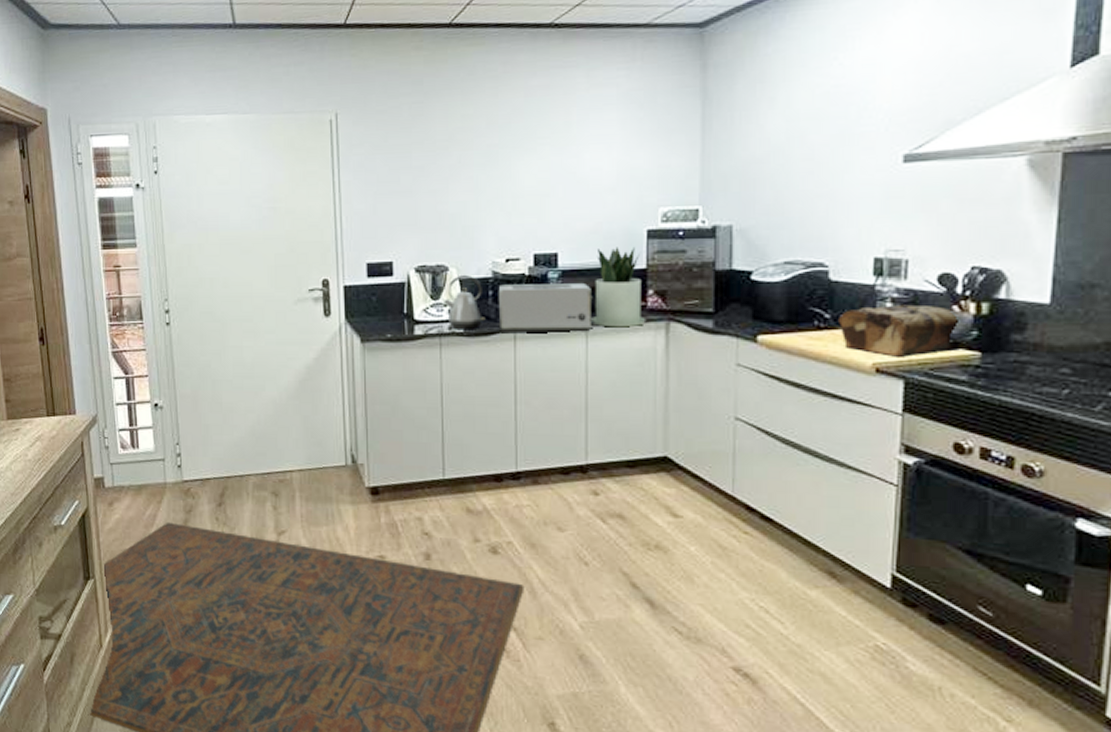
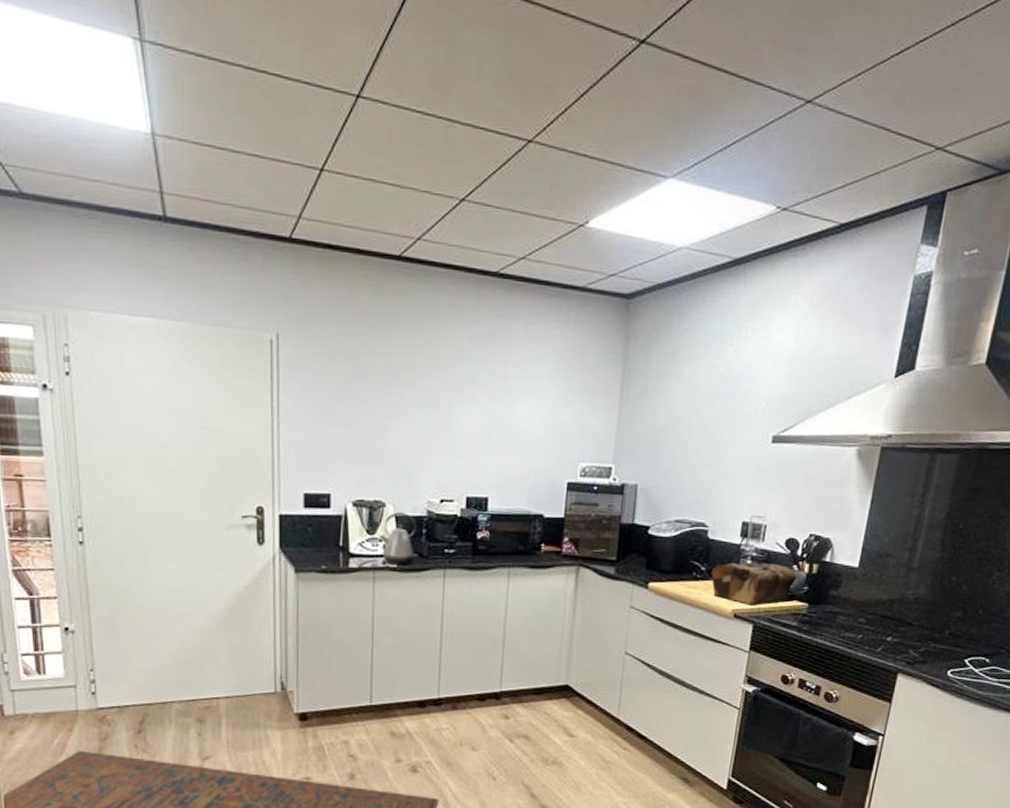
toaster: present [498,282,595,334] -> none [429,524,518,573]
planter: present [590,246,647,328] -> none [512,496,561,571]

